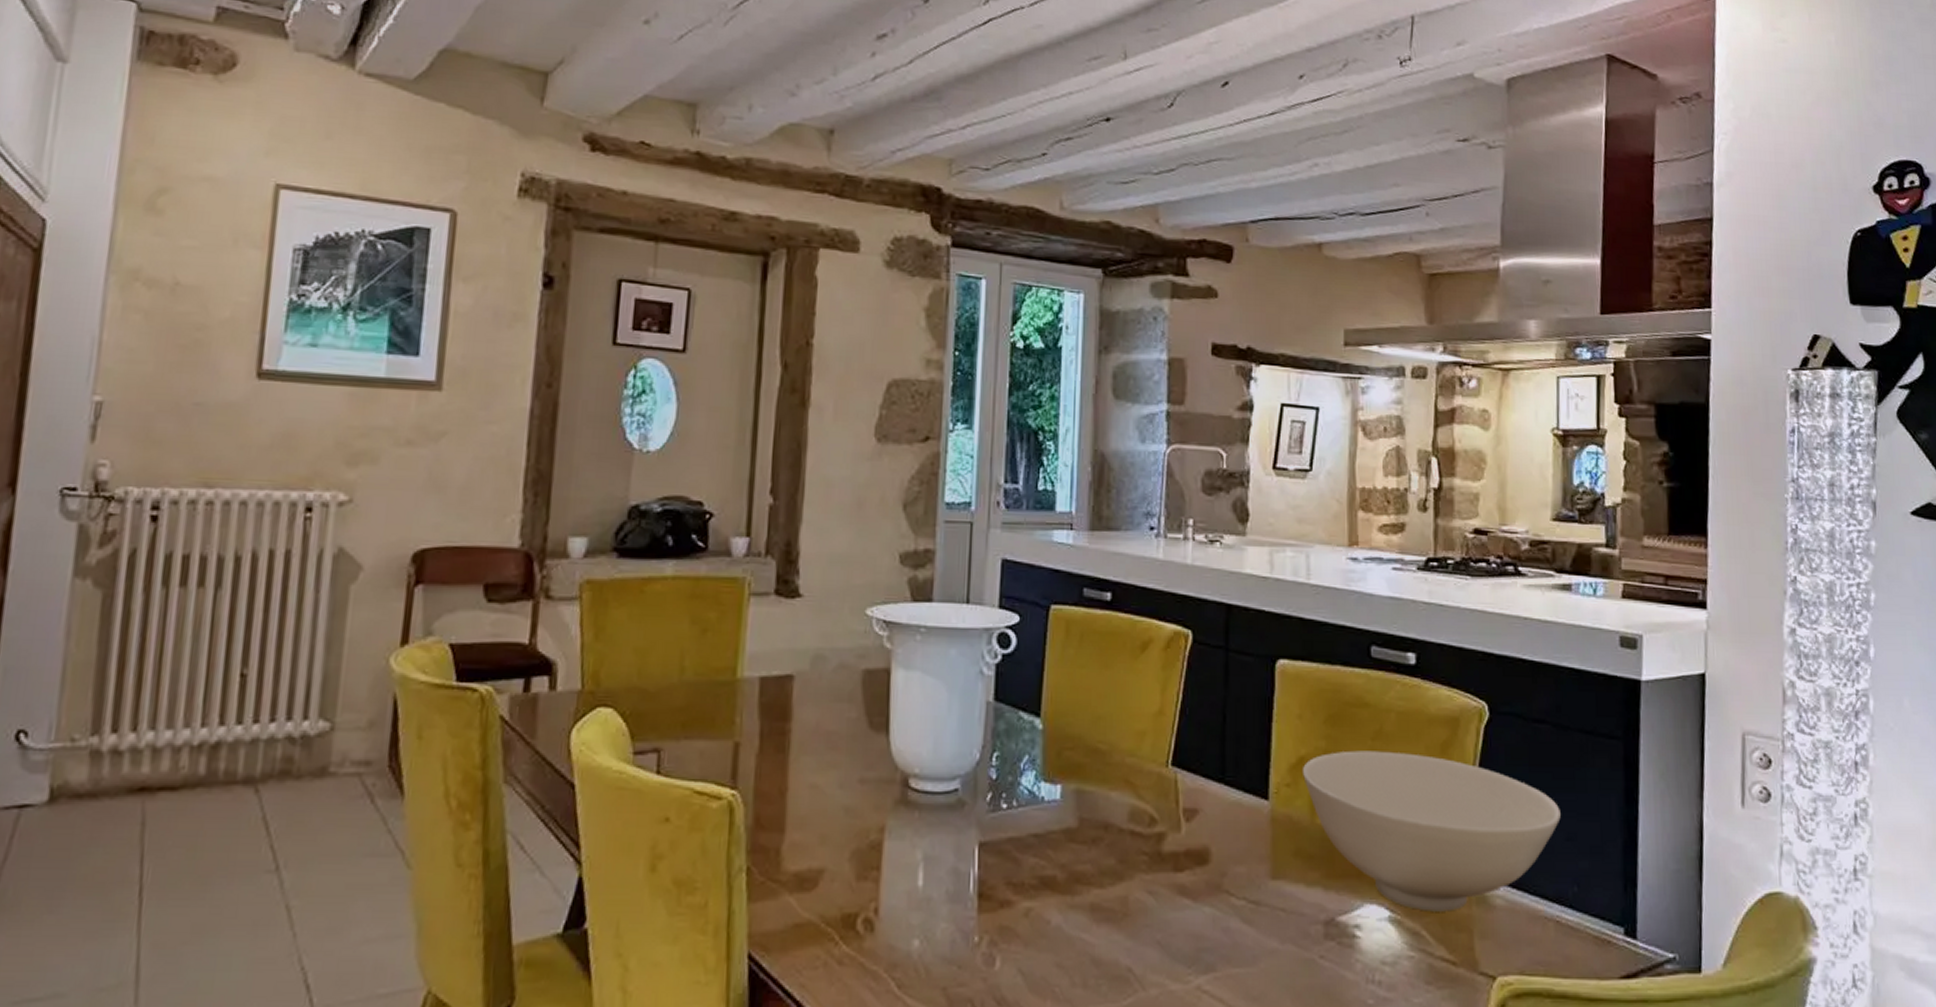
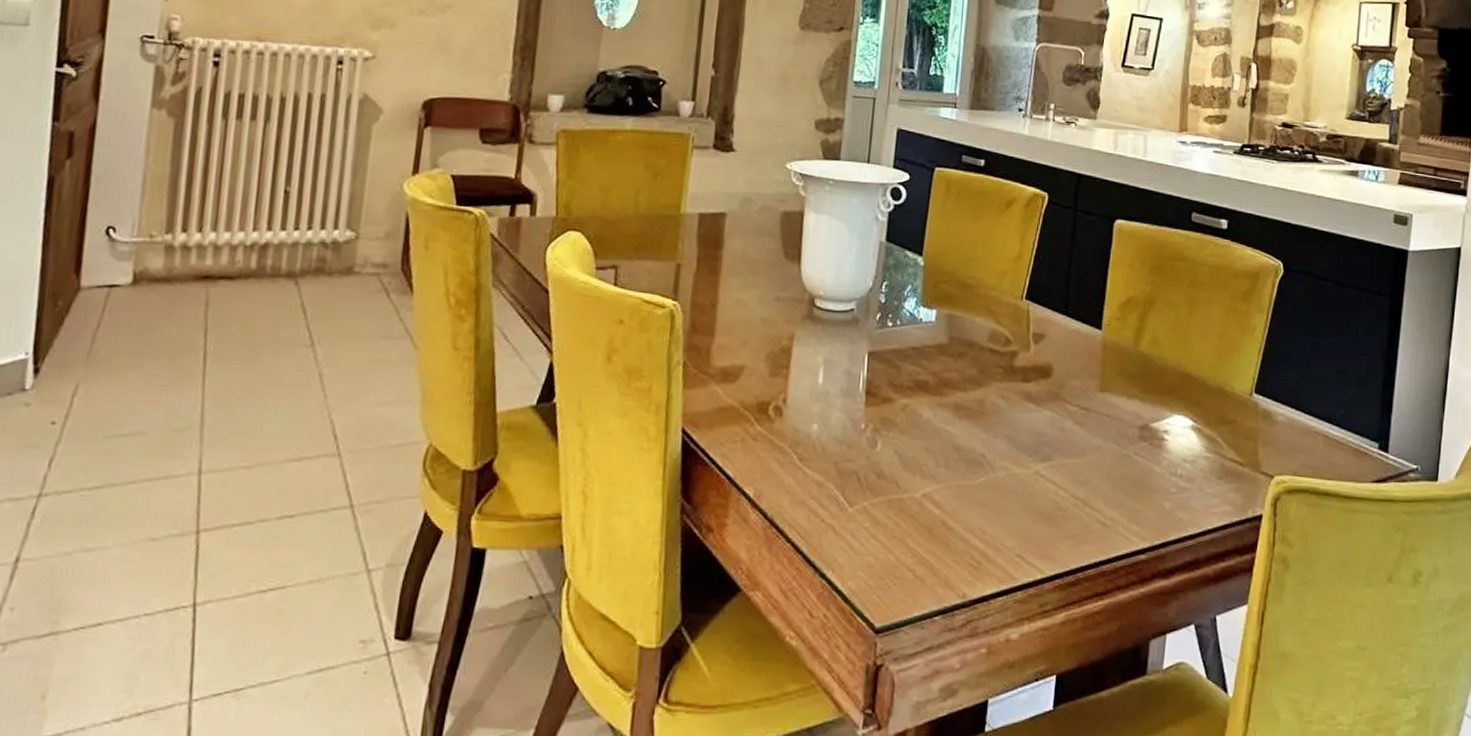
bowl: present [1303,750,1561,912] -> none [1130,294,1335,424]

